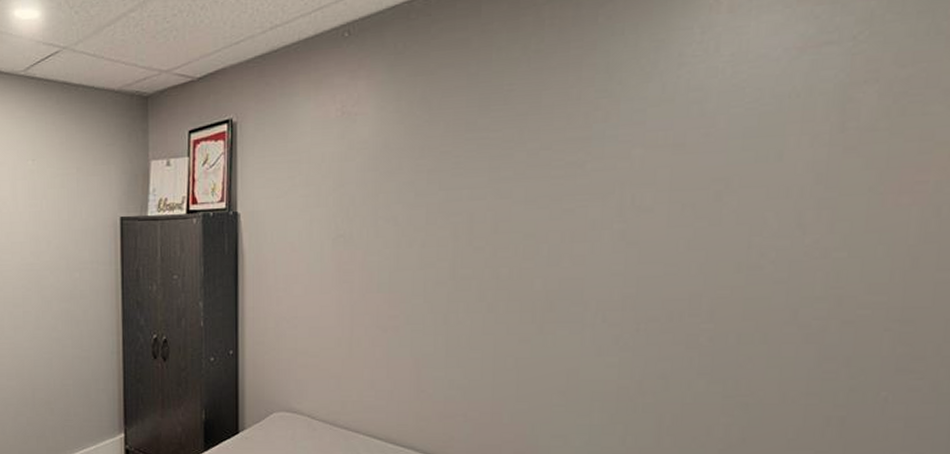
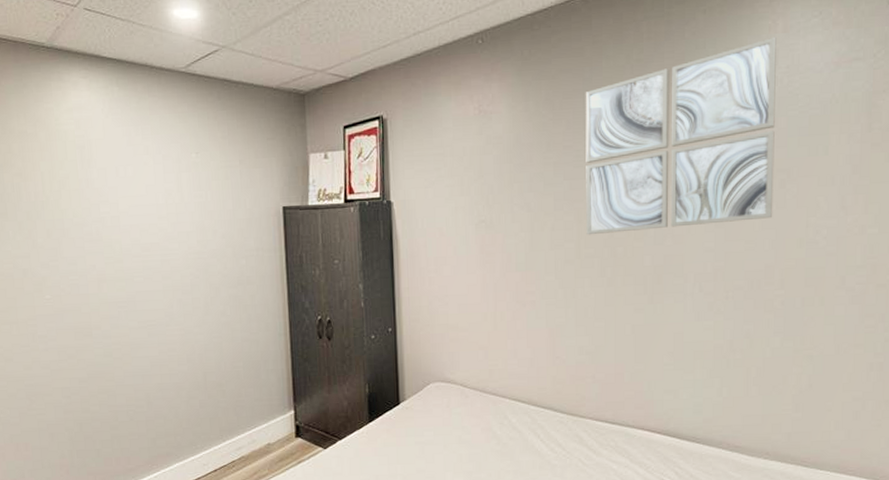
wall art: none [464,18,719,254] -> present [585,36,776,235]

